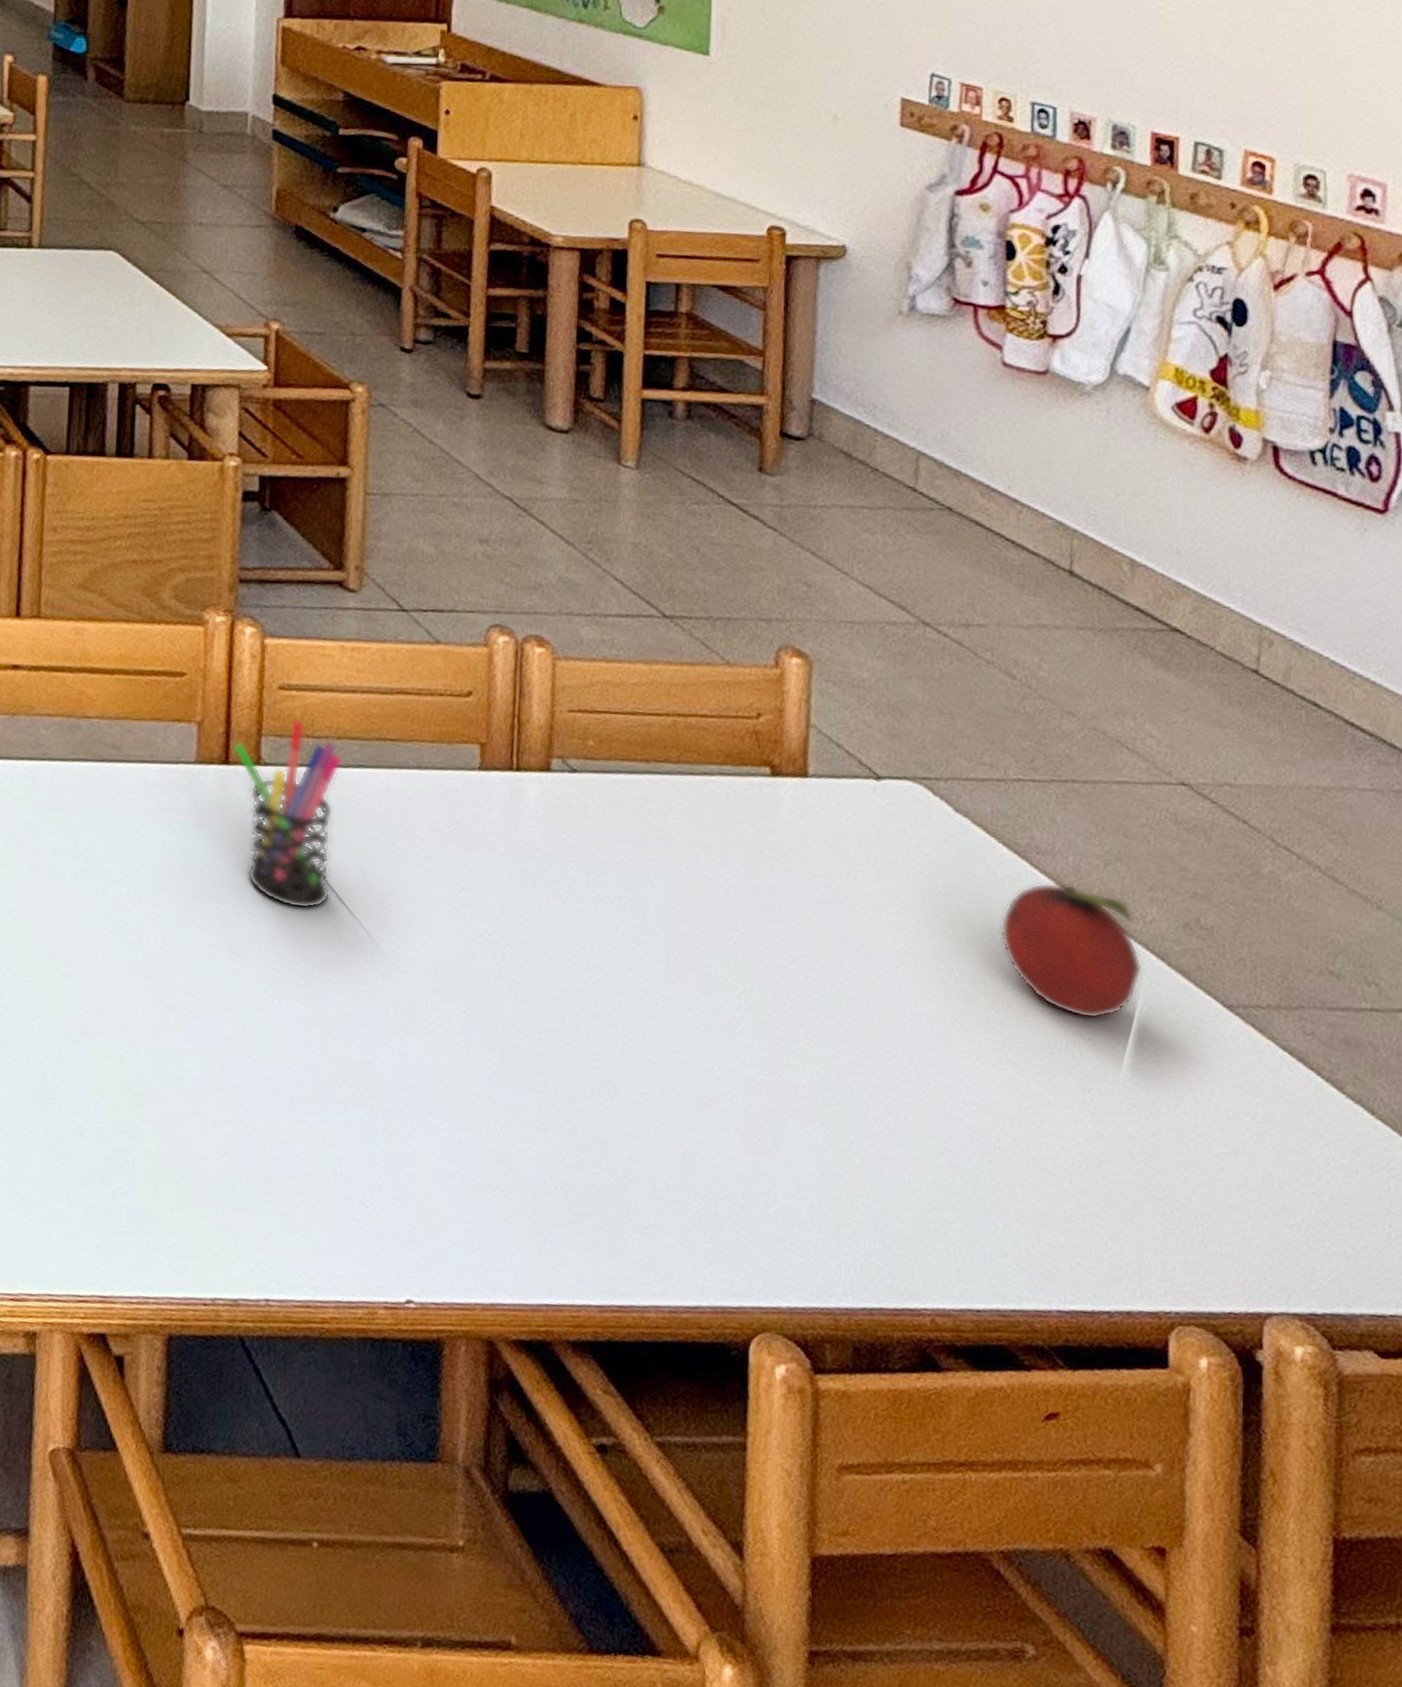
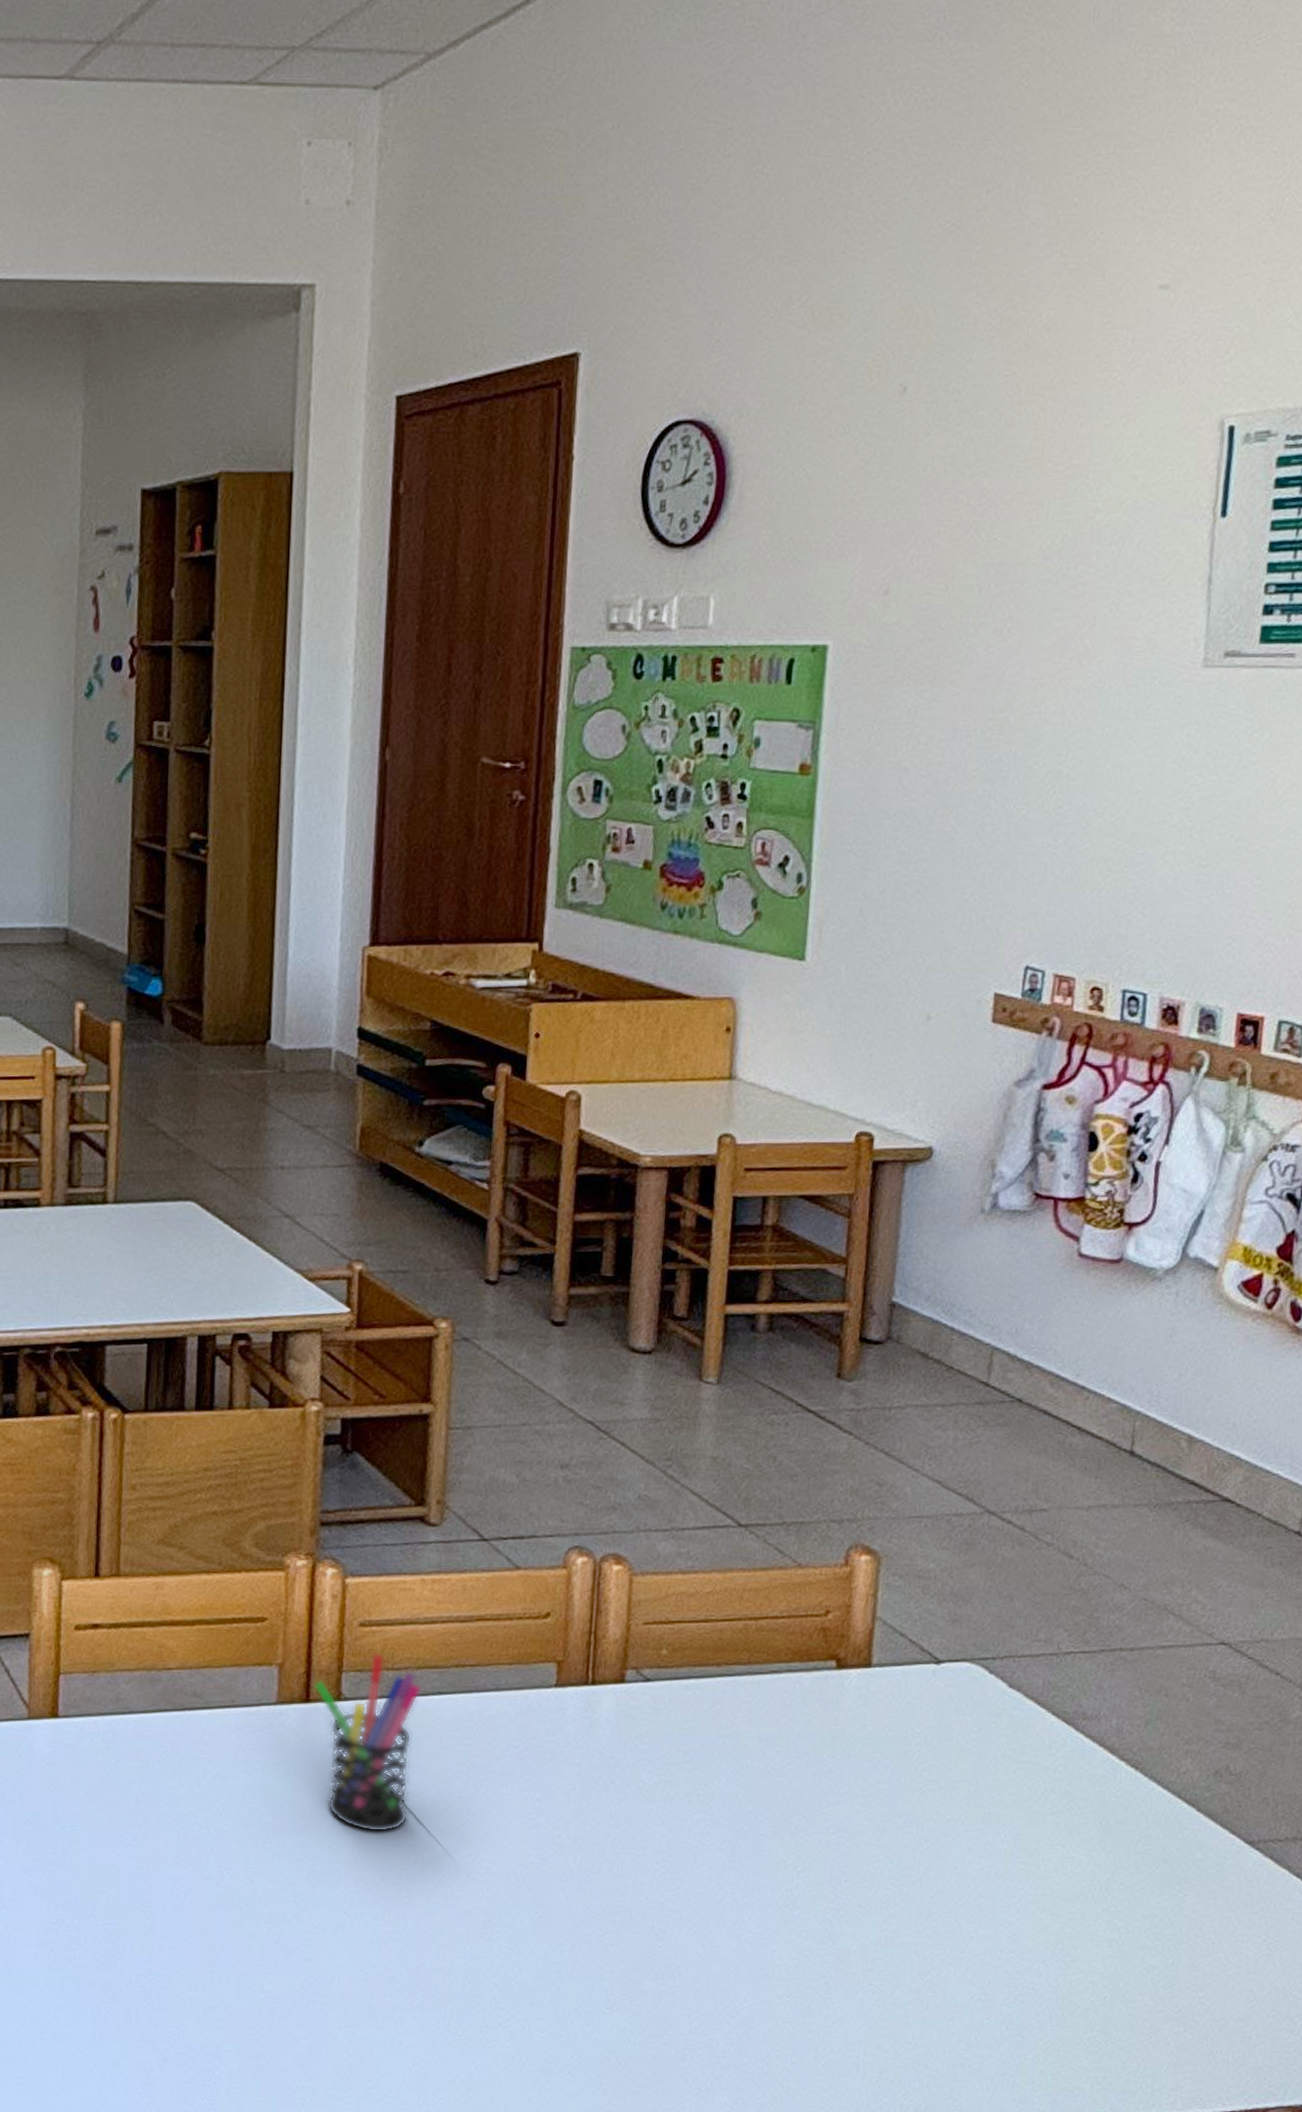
fruit: present [1000,882,1143,1020] -> none [1044,1744,1175,1865]

